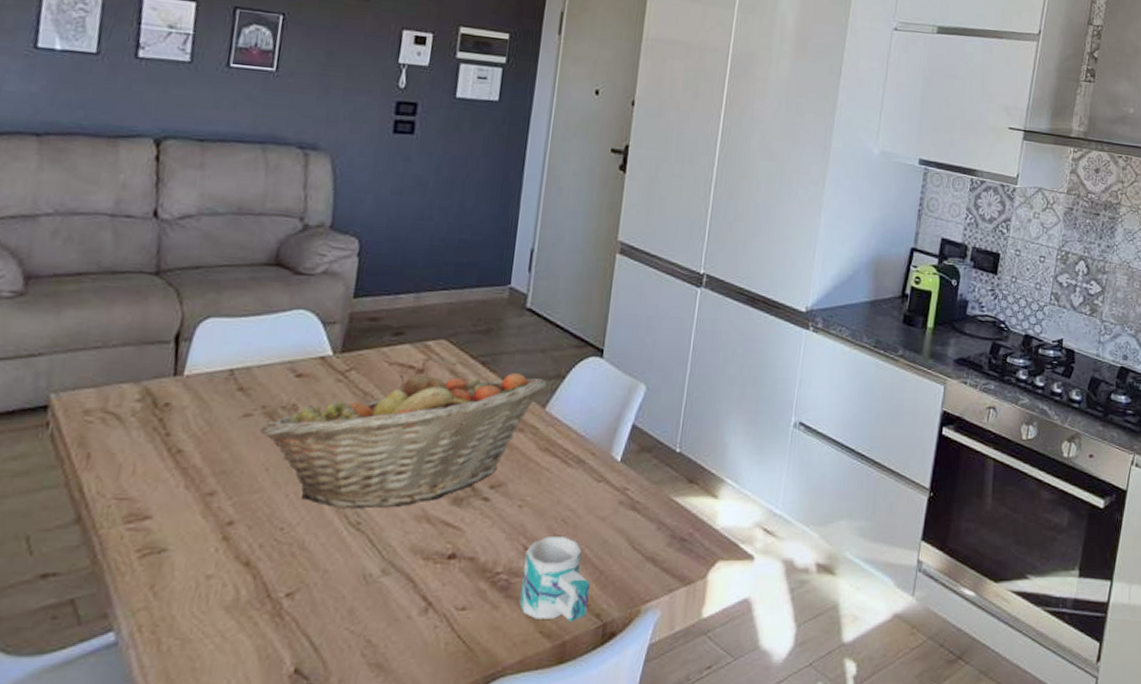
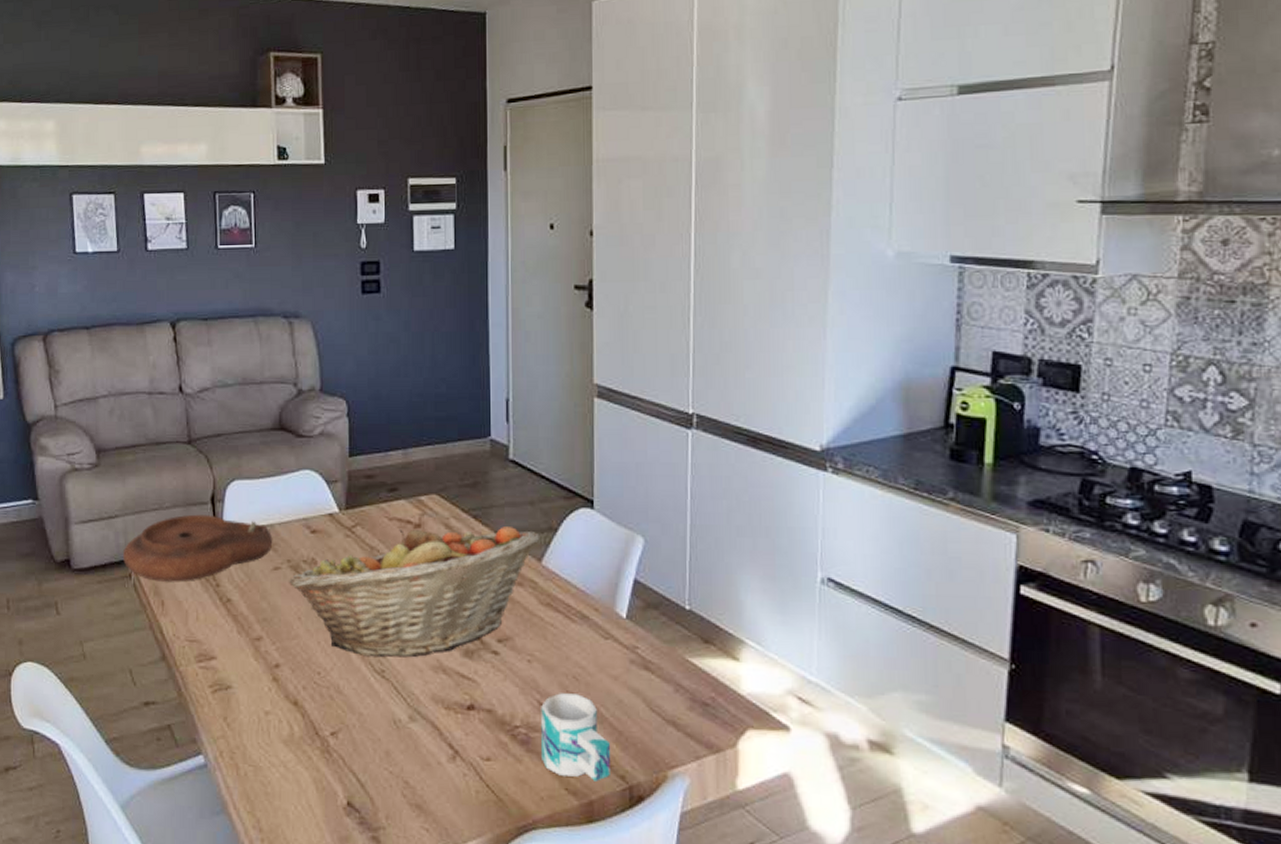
plate: none [40,354,248,432] -> present [123,514,273,582]

